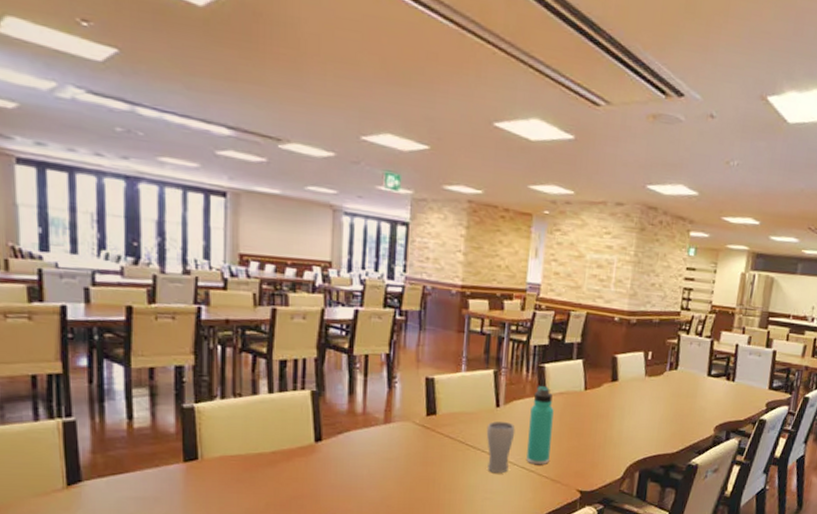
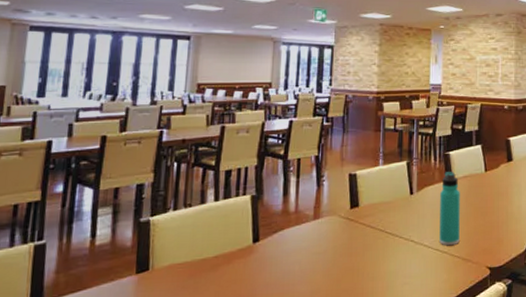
drinking glass: present [486,421,515,474] -> none [403,208,428,258]

